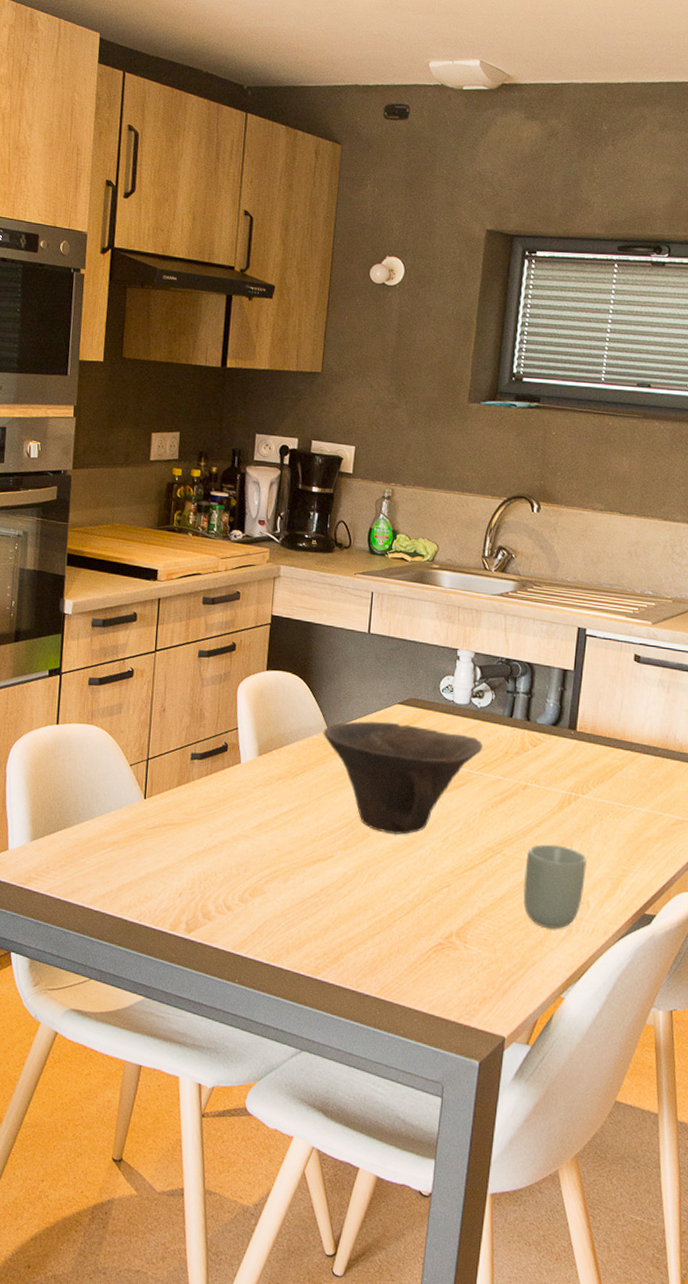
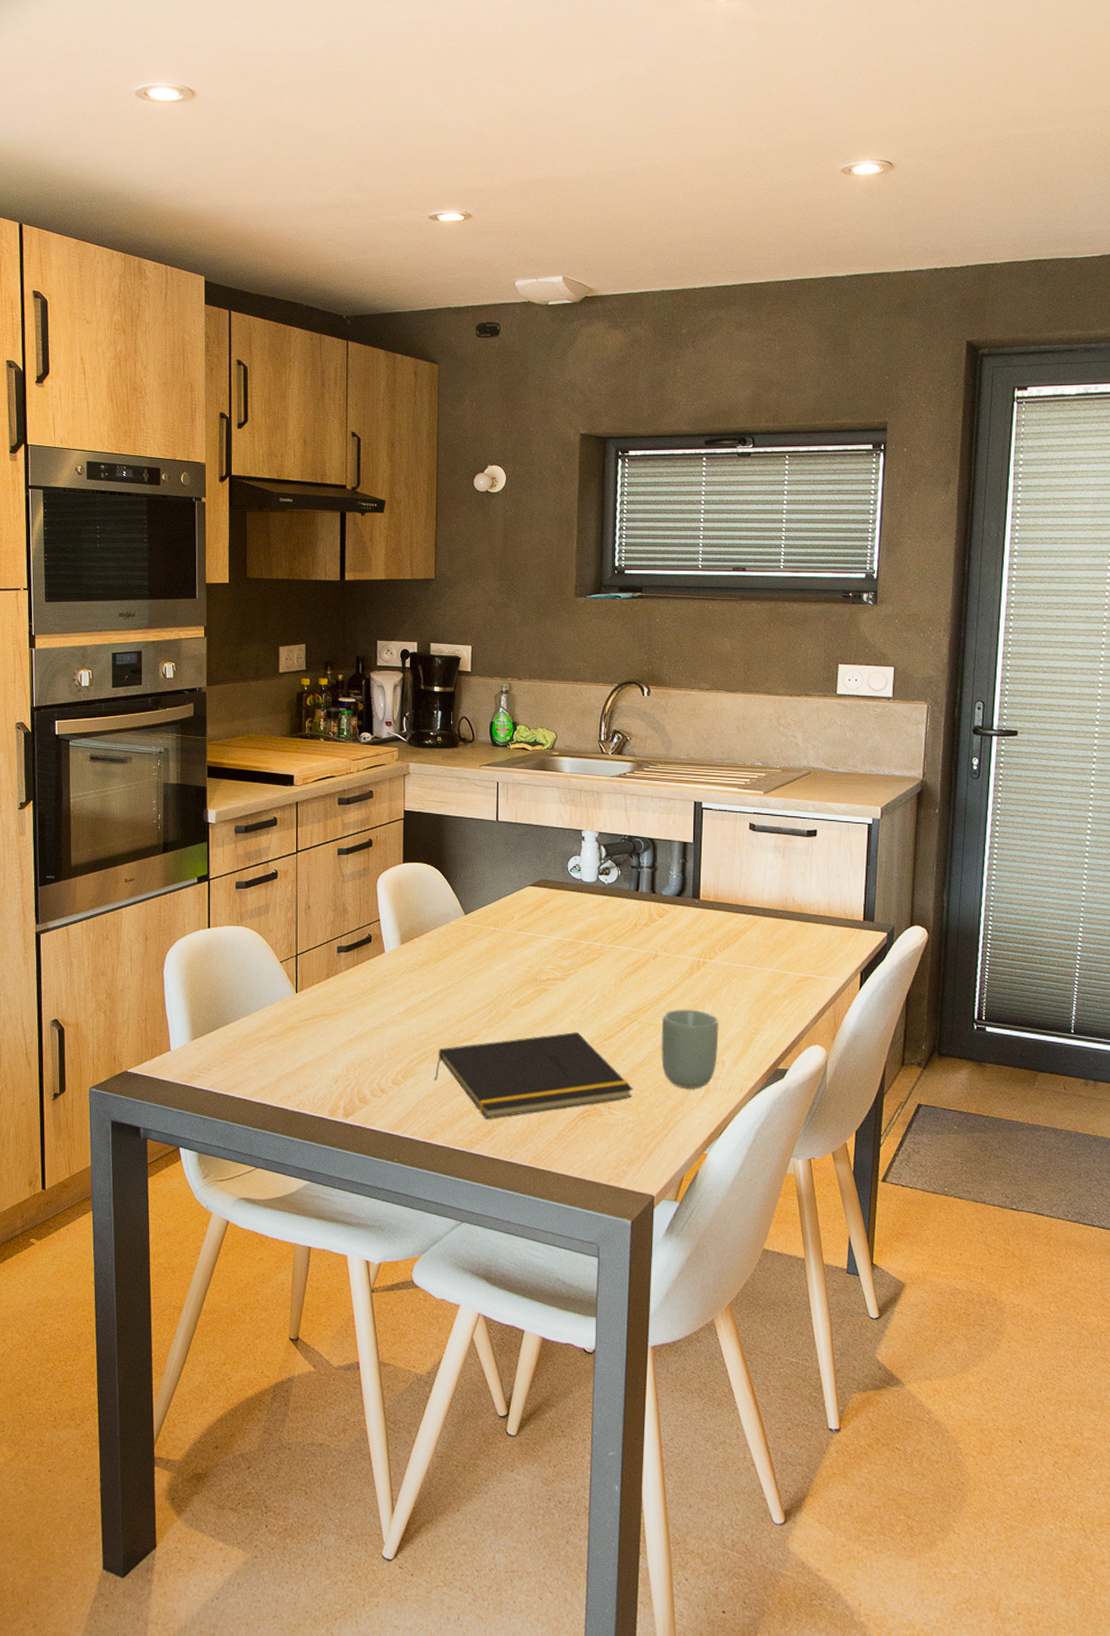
notepad: none [283,860,491,945] -> present [434,1032,633,1119]
bowl: present [323,721,482,835] -> none [460,904,612,1011]

